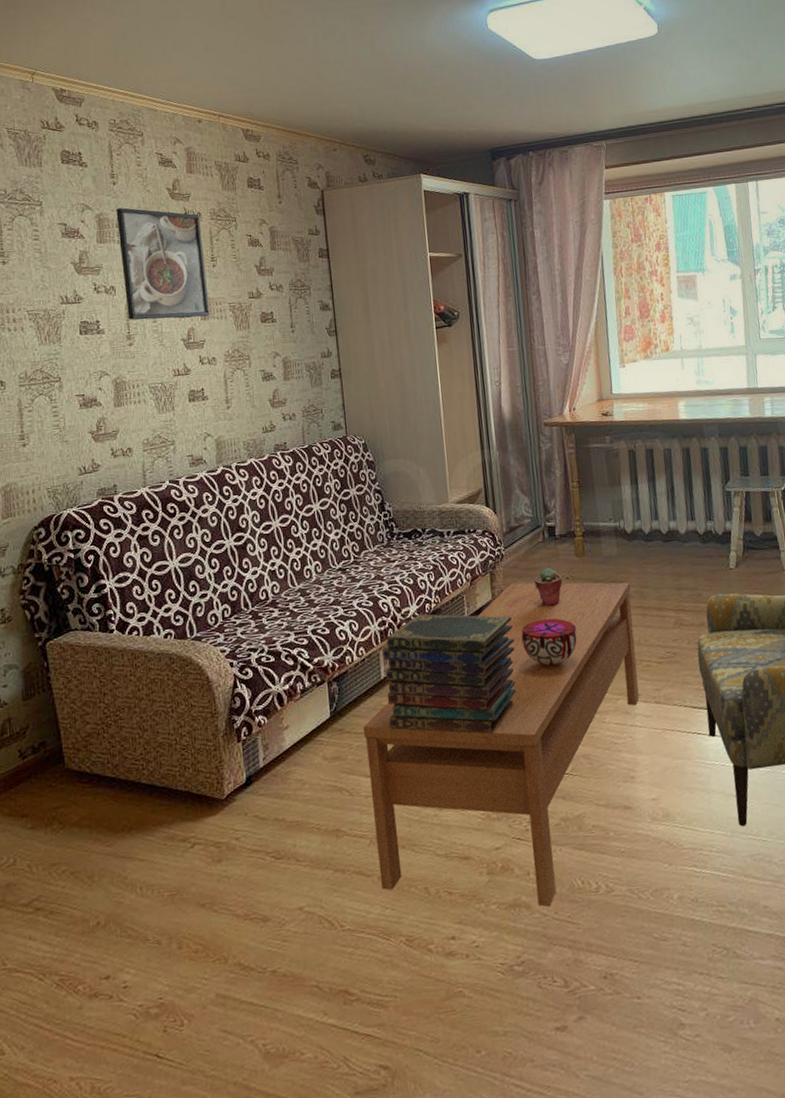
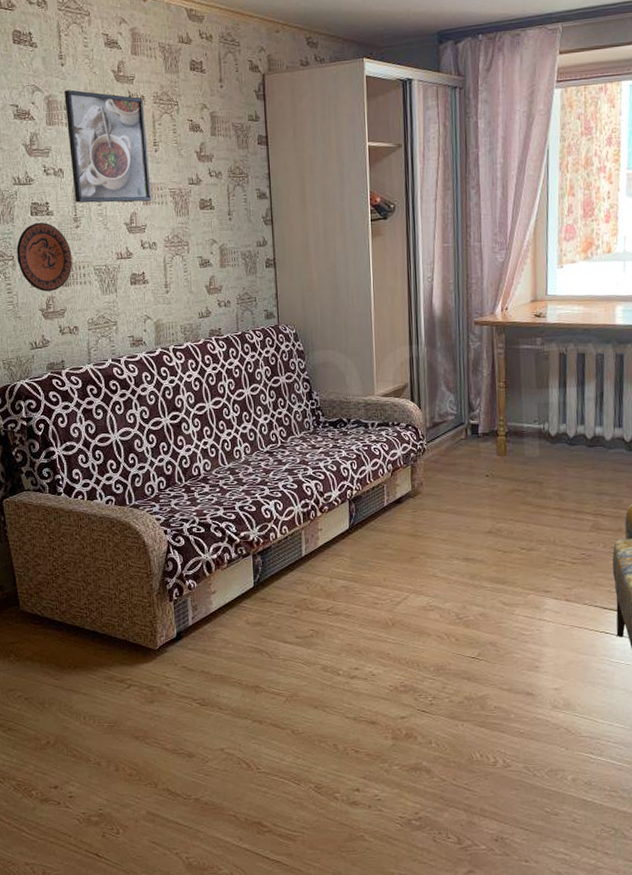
decorative plate: none [64,341,126,413] -> present [16,222,73,292]
coffee table: present [364,582,639,907] -> none [284,476,550,774]
book stack: present [382,613,516,734] -> none [304,499,431,615]
decorative bowl: present [521,618,578,666] -> none [438,513,493,557]
potted succulent: present [533,567,563,607] -> none [453,464,482,502]

